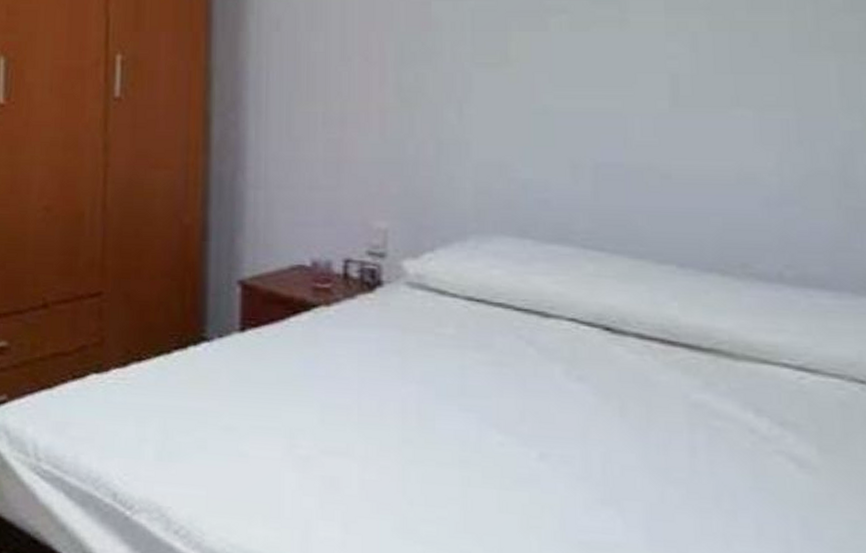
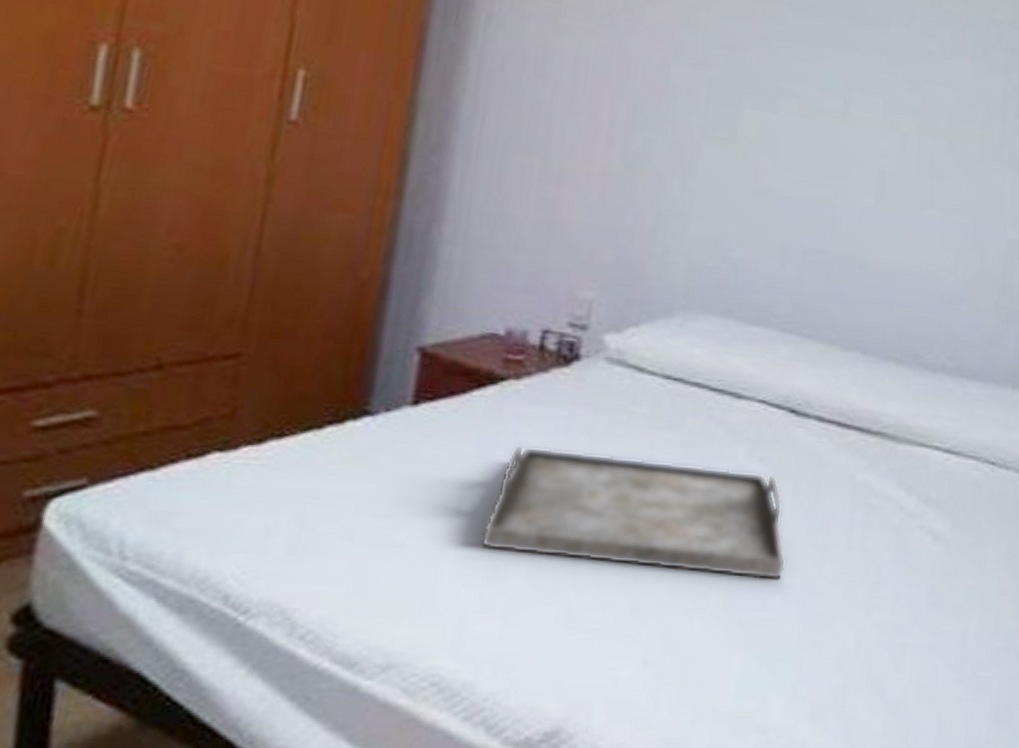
serving tray: none [313,366,623,503] -> present [480,445,786,580]

